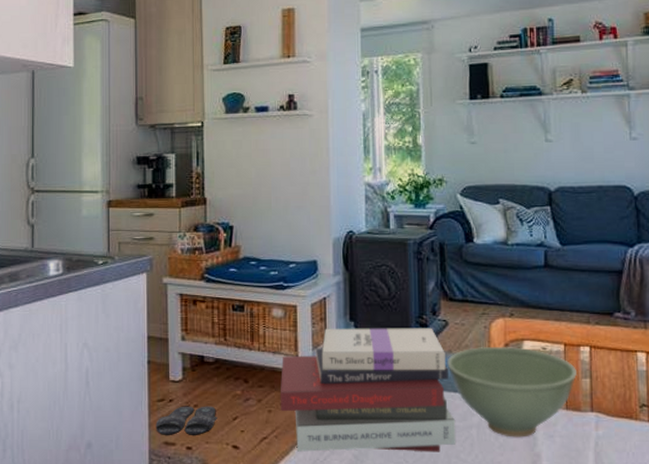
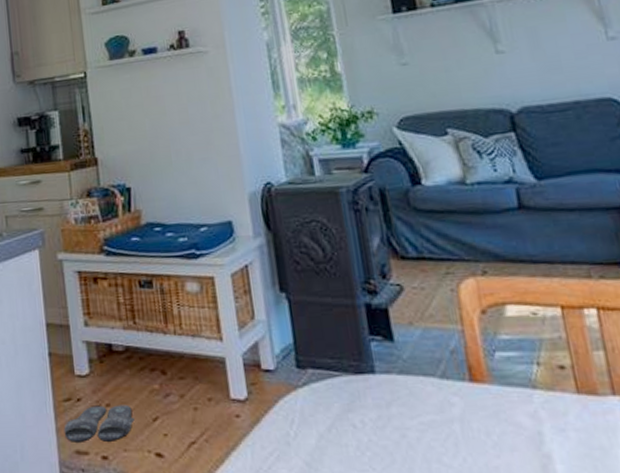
books: present [280,328,457,452] -> none [203,295,436,459]
bowl: present [447,346,578,438] -> none [408,313,586,433]

